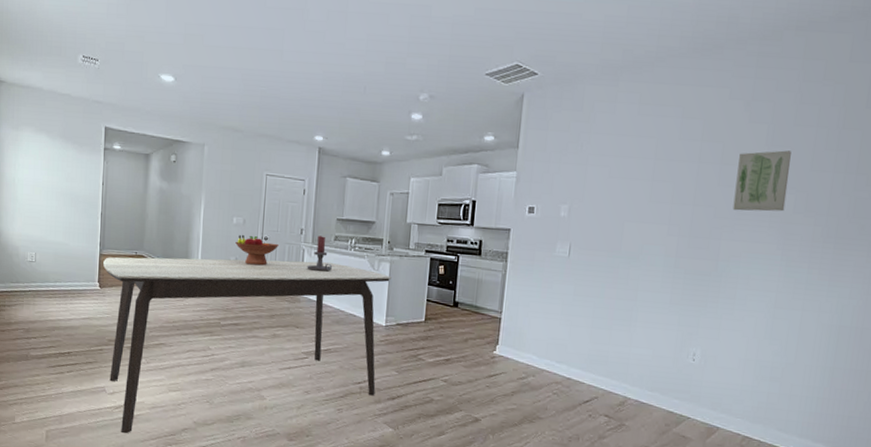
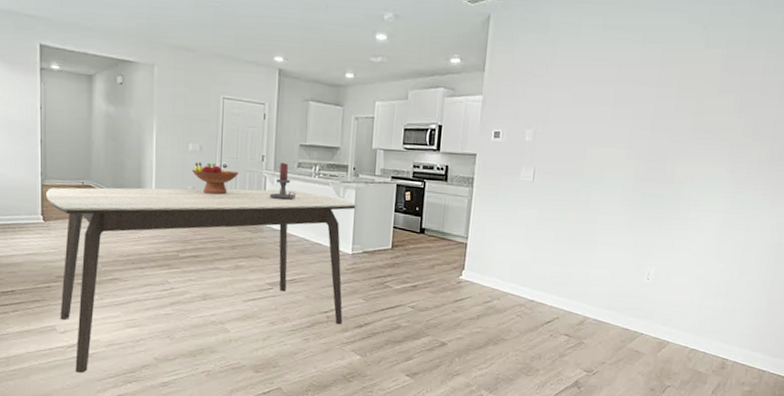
wall art: present [733,150,791,212] -> none [688,75,743,135]

